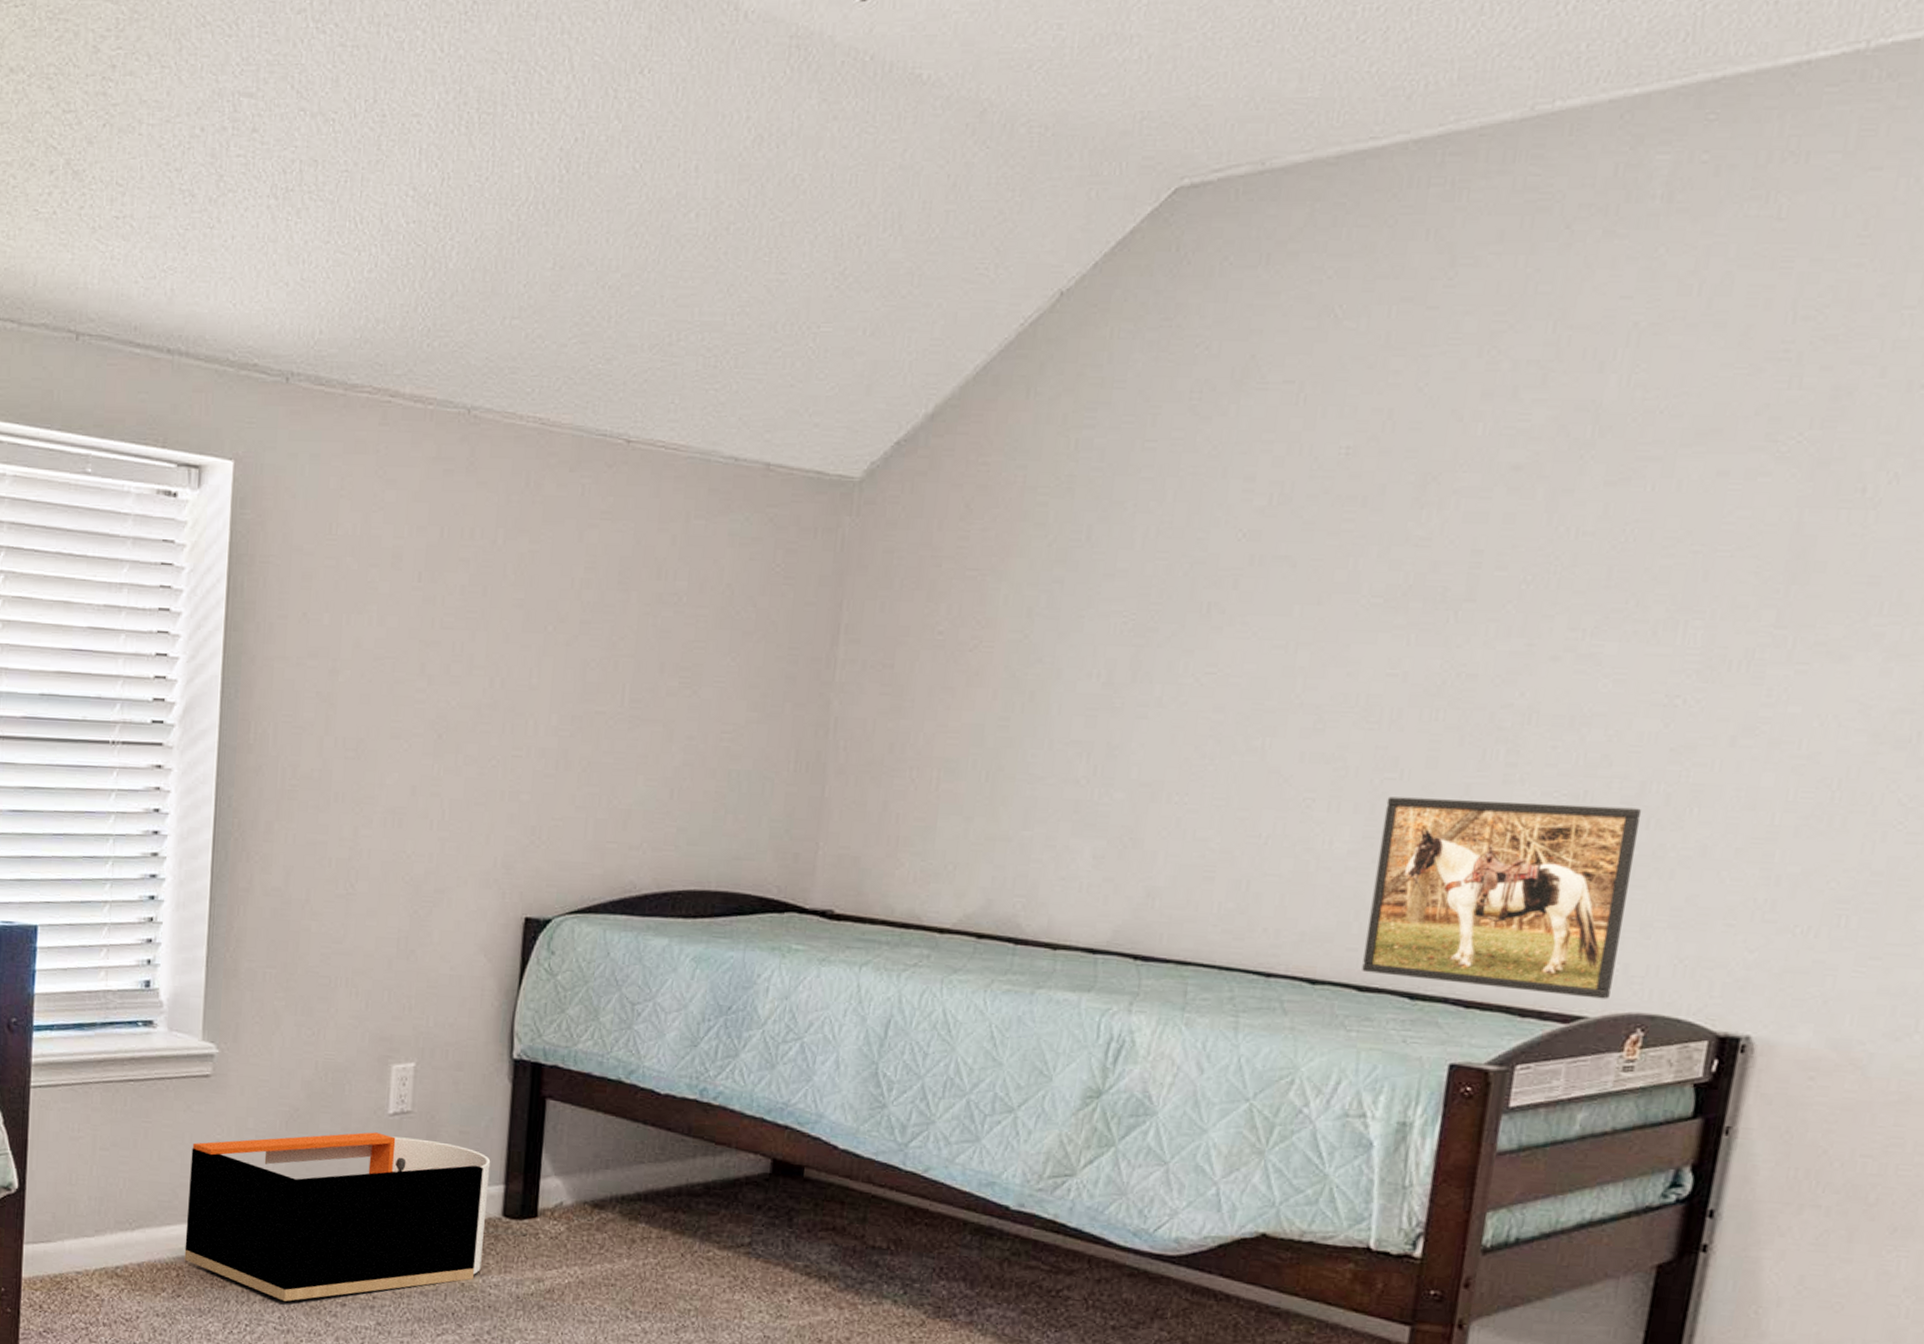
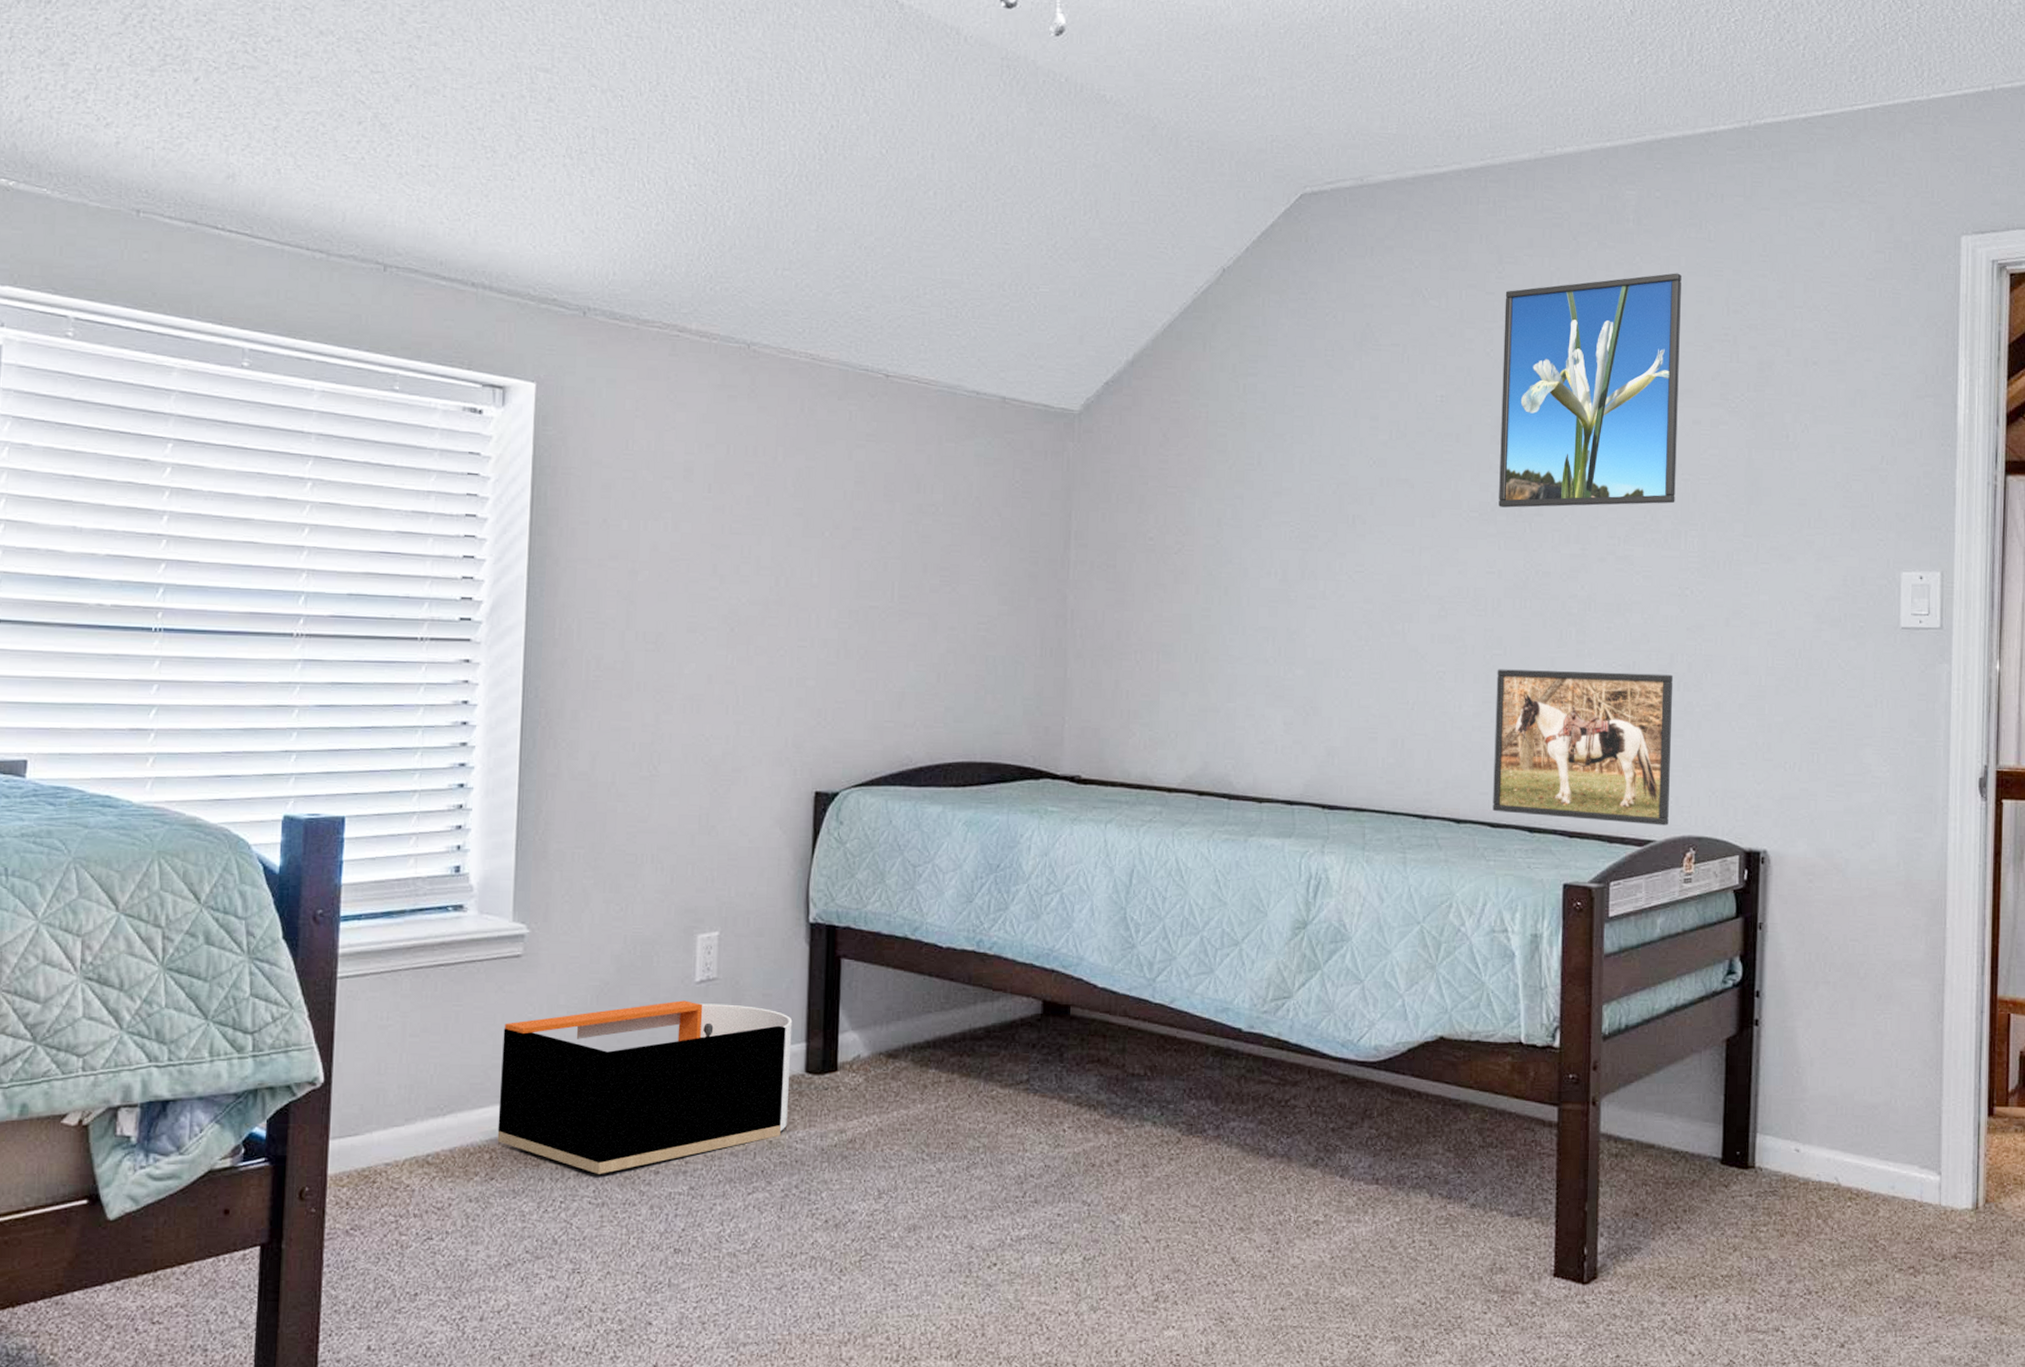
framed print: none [1413,267,1728,592] -> present [1498,273,1682,508]

